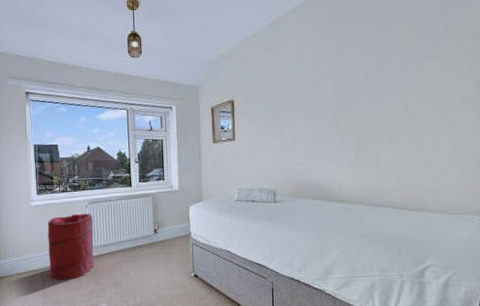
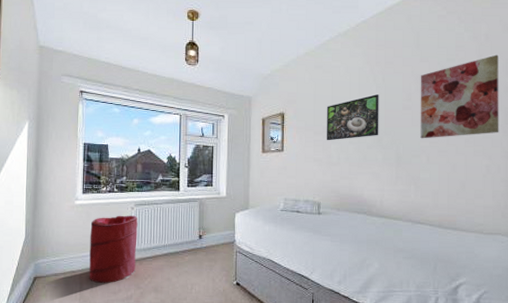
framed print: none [279,73,336,126] -> present [327,94,379,141]
wall art: none [379,19,468,118] -> present [420,54,499,139]

